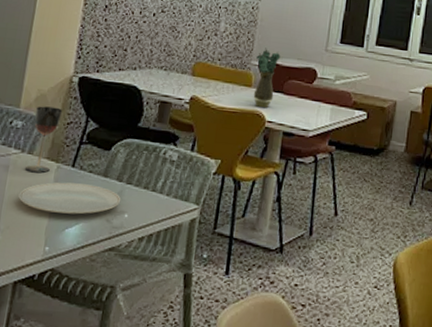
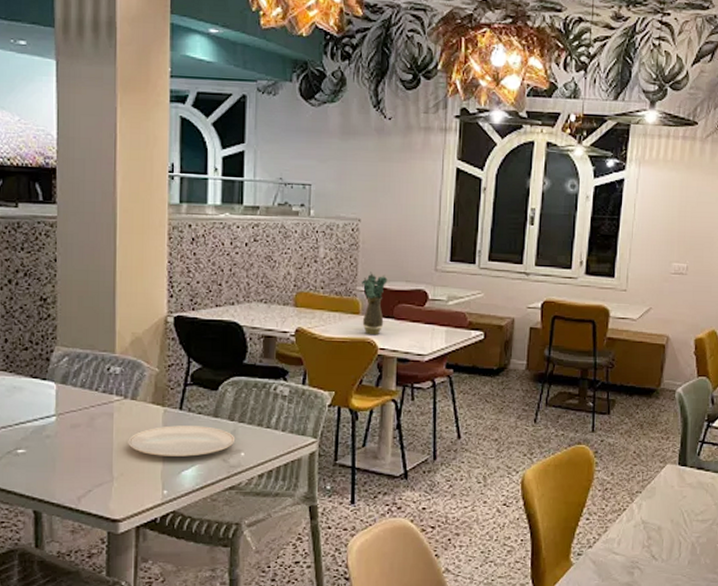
wineglass: present [25,106,63,173] -> none [131,350,162,417]

